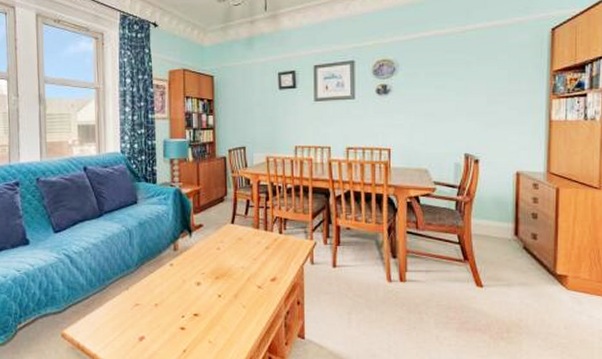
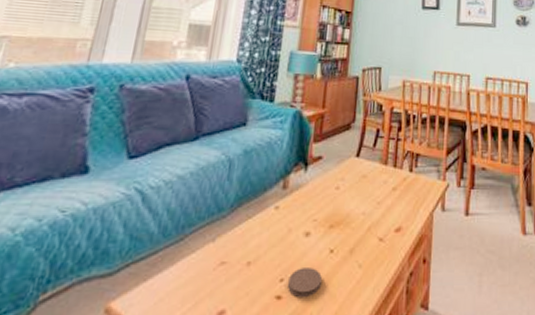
coaster: none [188,308,214,329] -> present [288,268,322,298]

